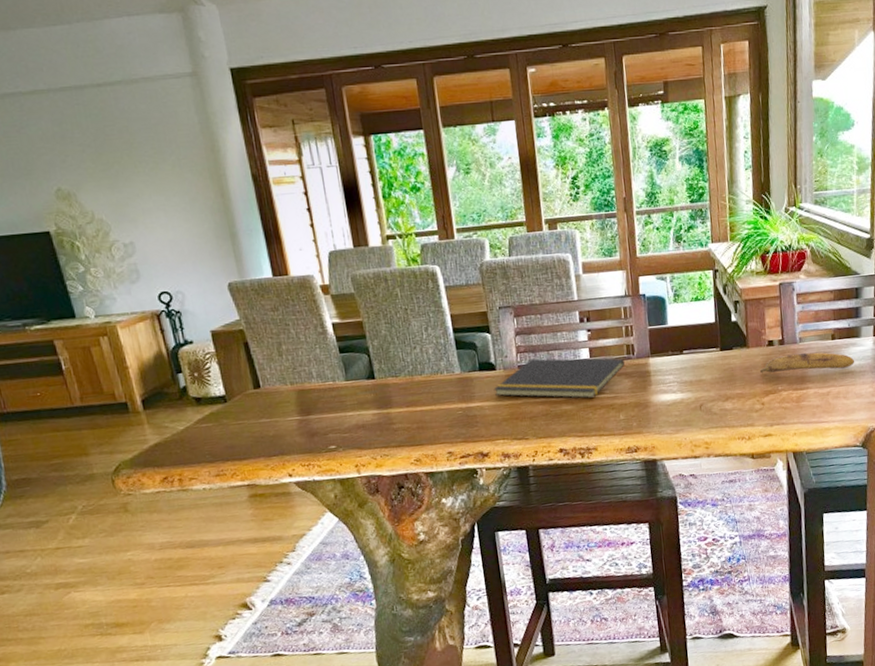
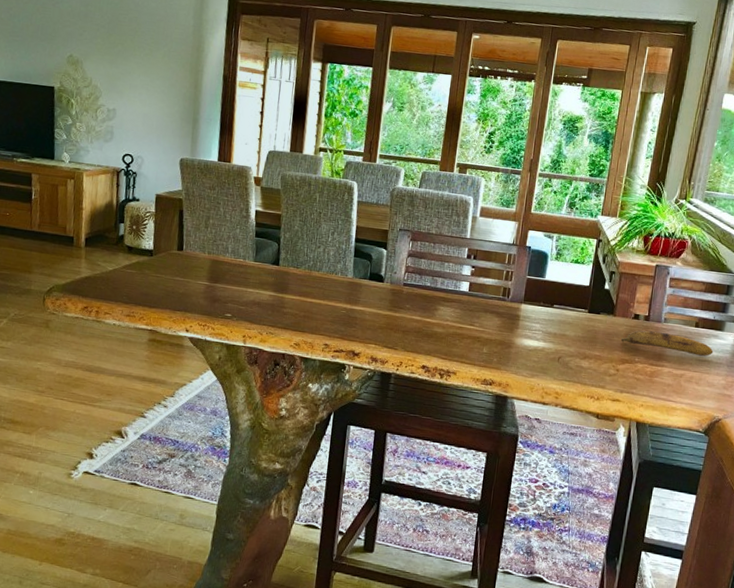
notepad: present [493,358,625,399] -> none [377,280,499,327]

